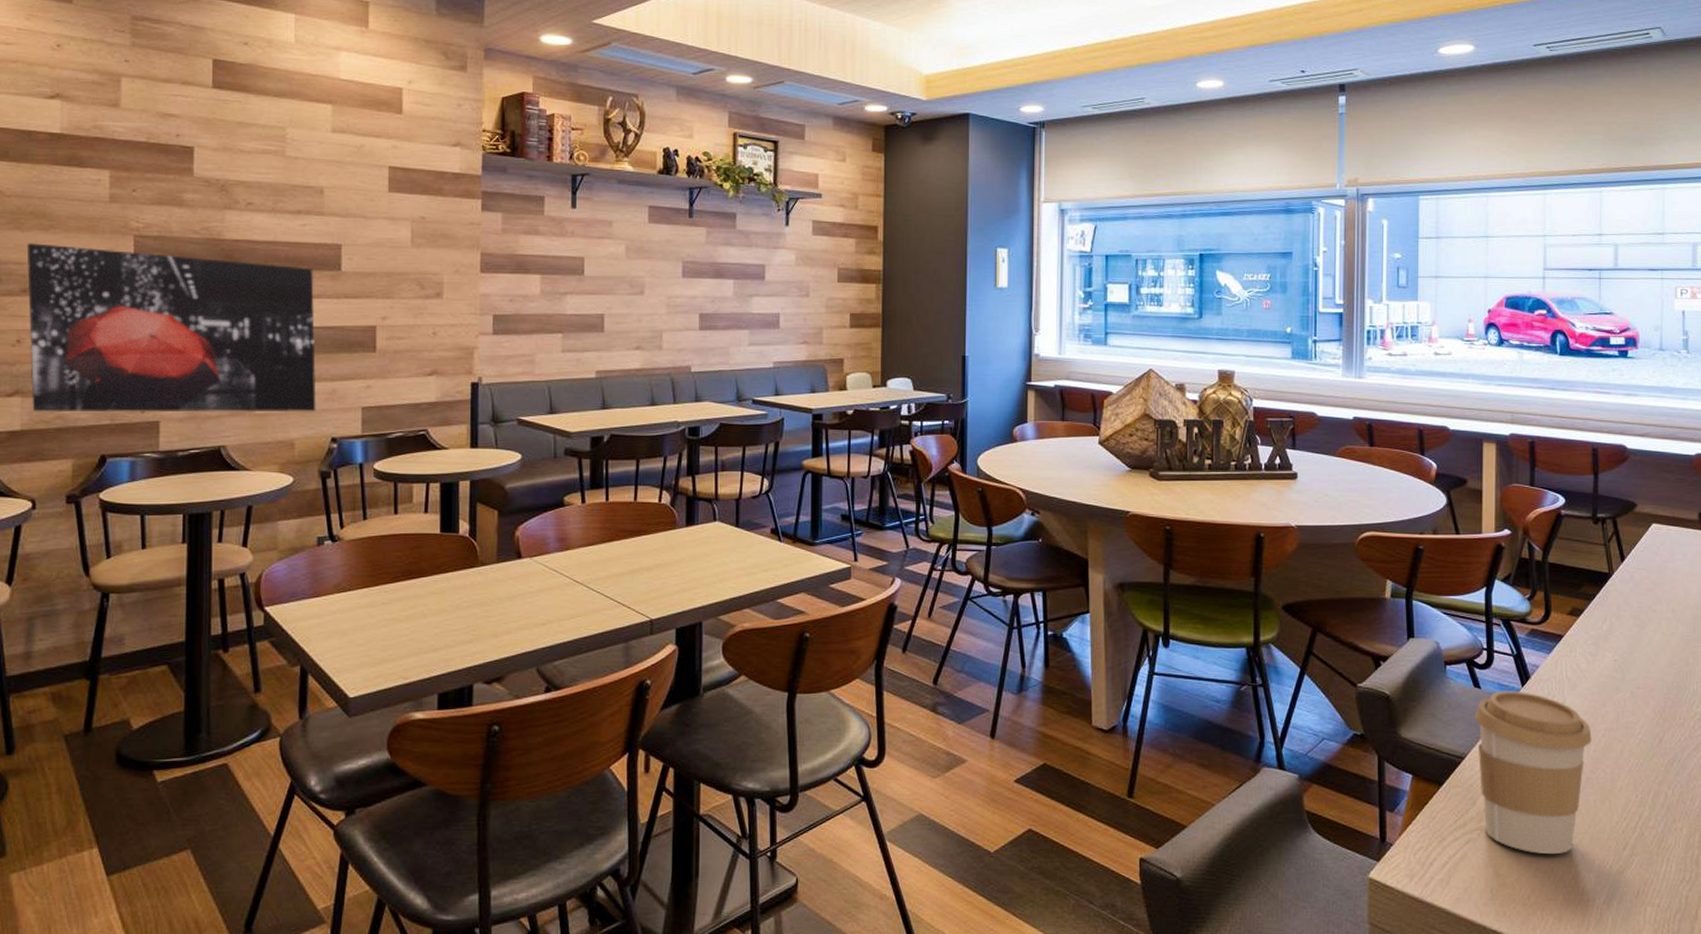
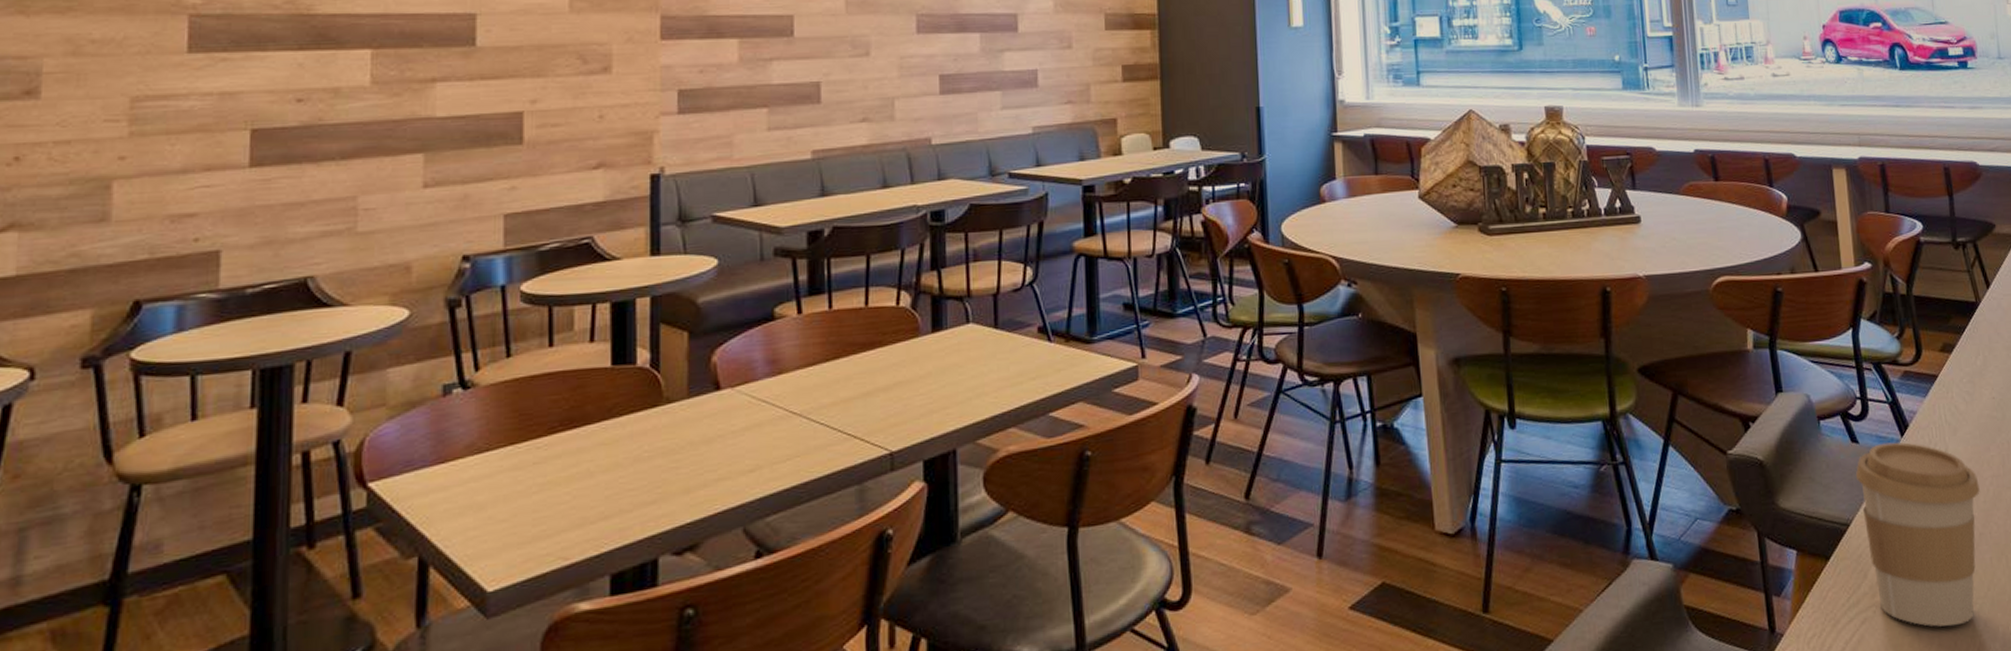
wall art: present [26,243,317,413] -> none [32,30,442,250]

